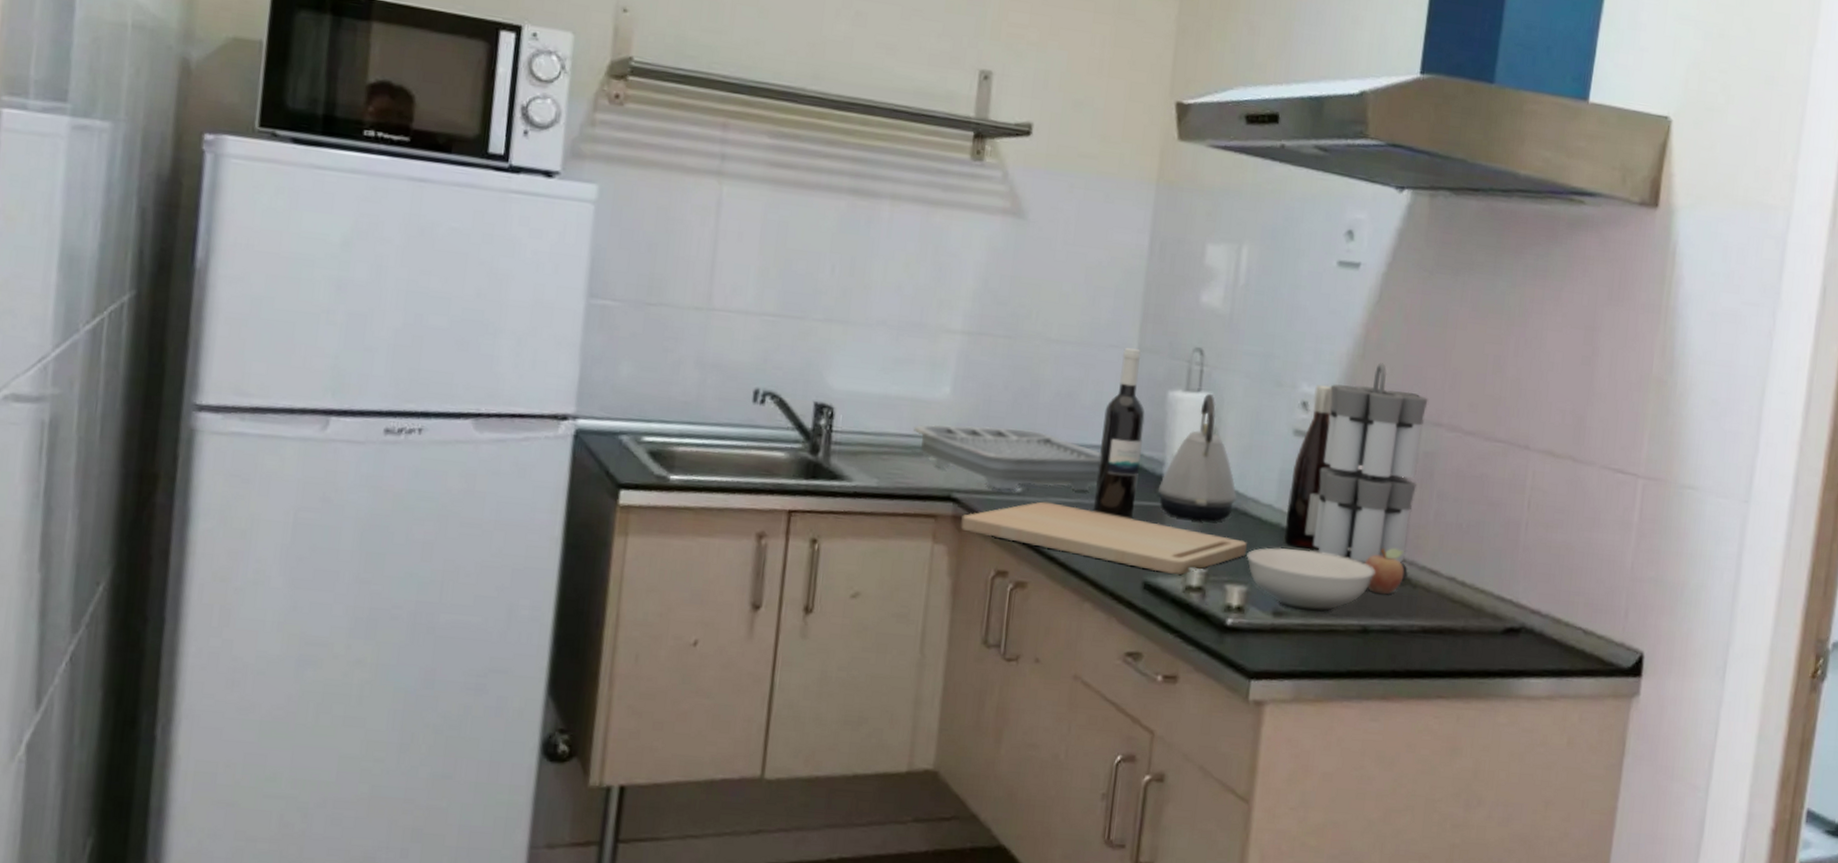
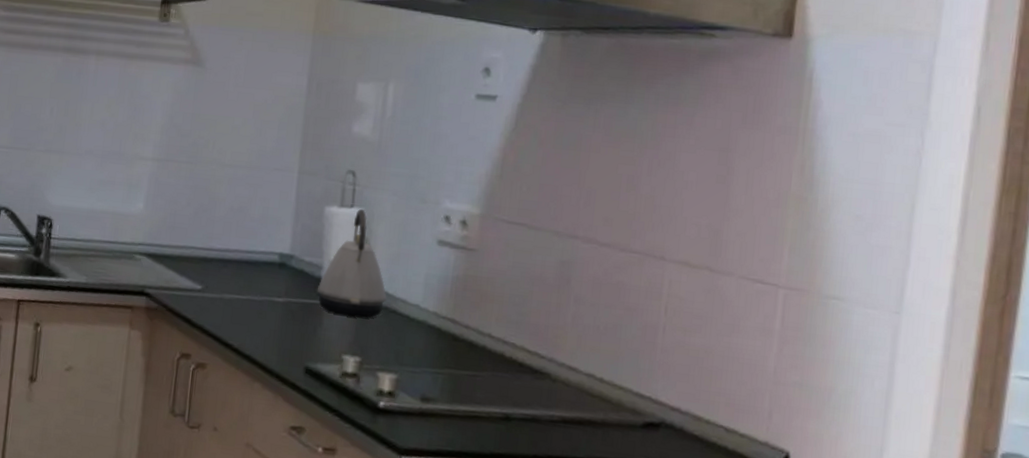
dish rack: present [914,424,1101,491] -> none [114,233,268,290]
cutting board: present [960,501,1247,575] -> none [152,297,397,362]
wine bottle: present [1092,347,1145,520] -> none [261,170,306,315]
bowl: present [1246,547,1376,613] -> none [396,341,516,401]
bottle: present [1284,385,1334,549] -> none [430,201,476,344]
spice rack: present [1308,363,1428,579] -> none [453,182,564,374]
fruit: present [1365,548,1404,595] -> none [506,346,544,388]

